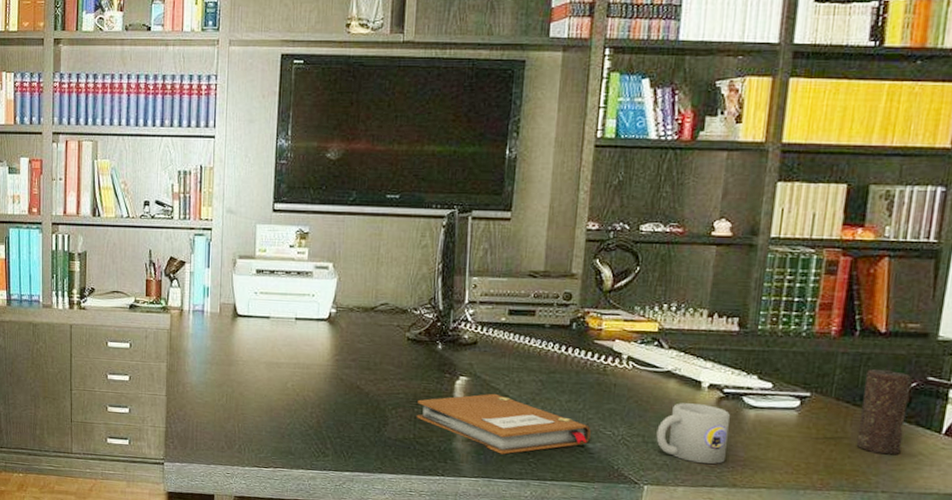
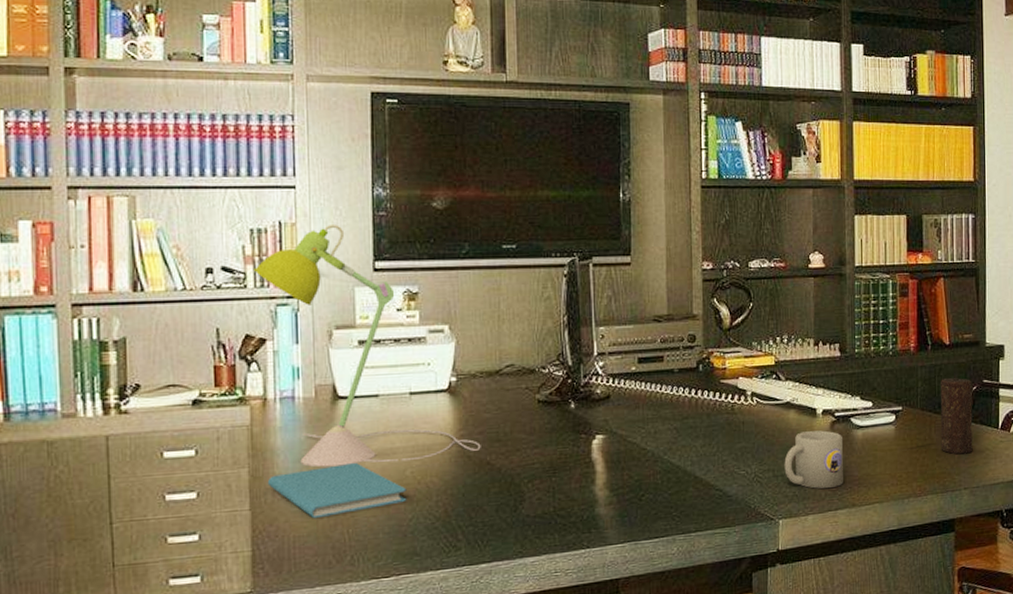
desk lamp: none [179,170,353,376] -> present [254,225,481,468]
book: none [179,370,287,411] -> present [267,462,407,519]
notebook: present [417,393,591,455] -> none [555,448,727,513]

